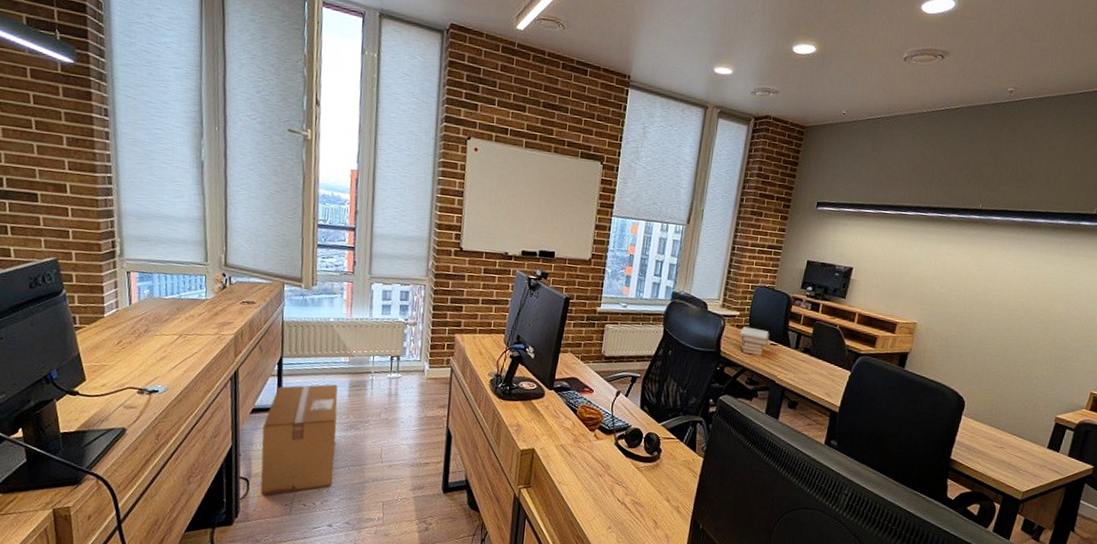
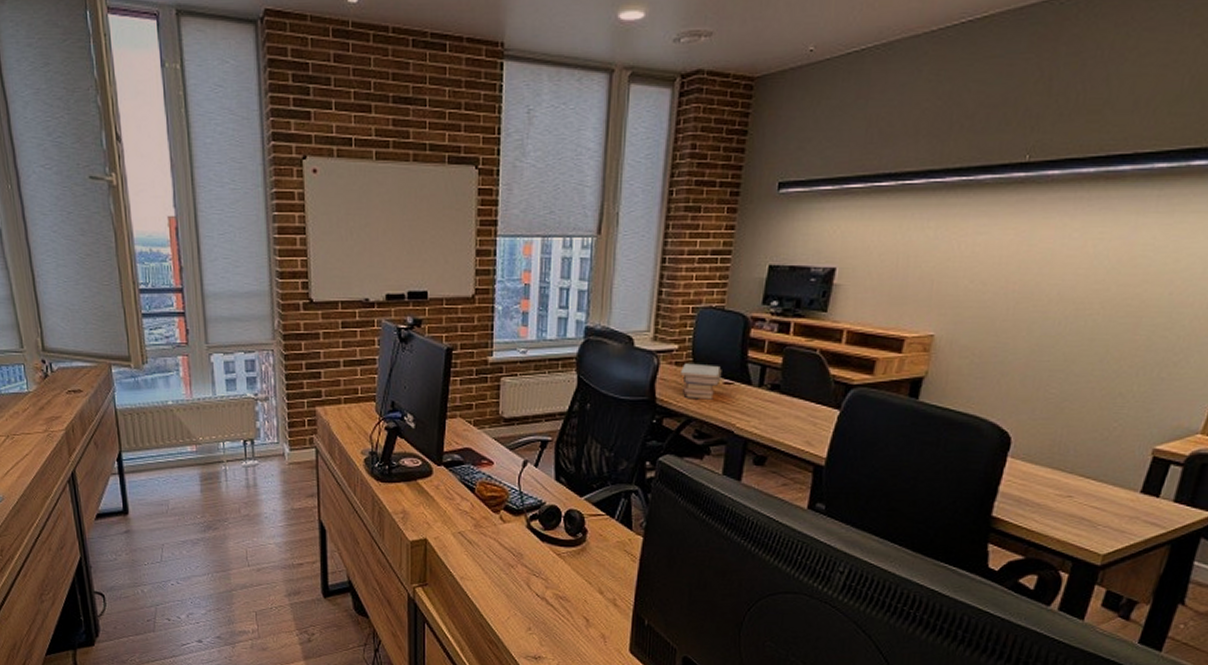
box: present [260,384,338,496] -> none [111,479,196,611]

